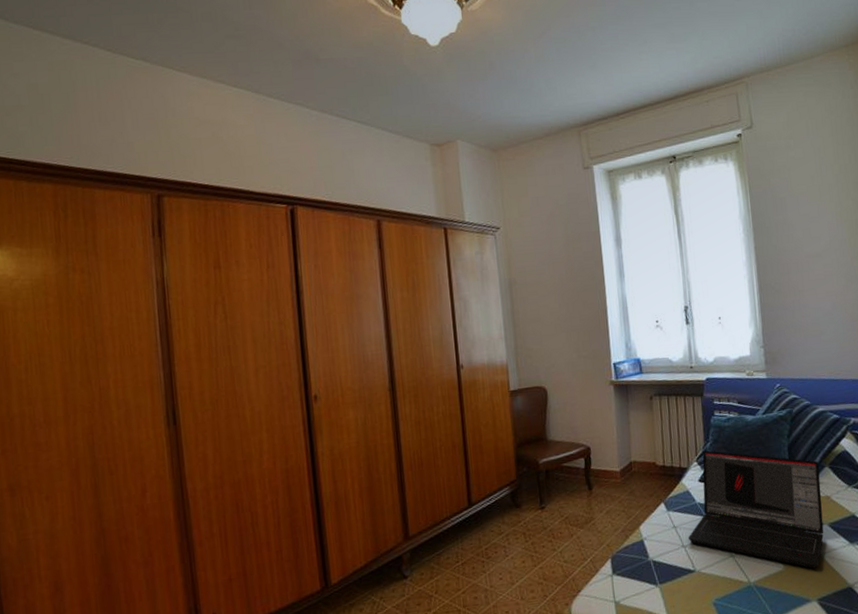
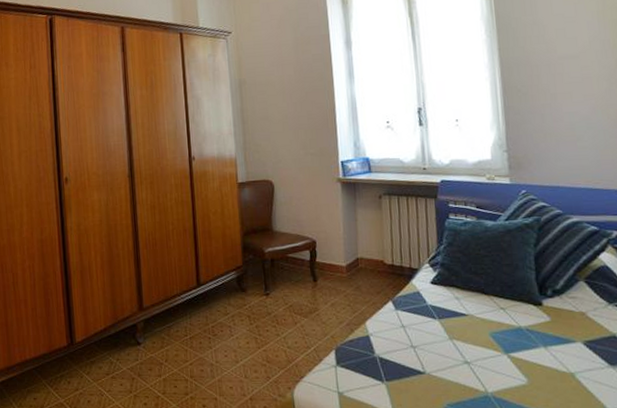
laptop: present [688,450,824,569] -> none [417,253,577,387]

